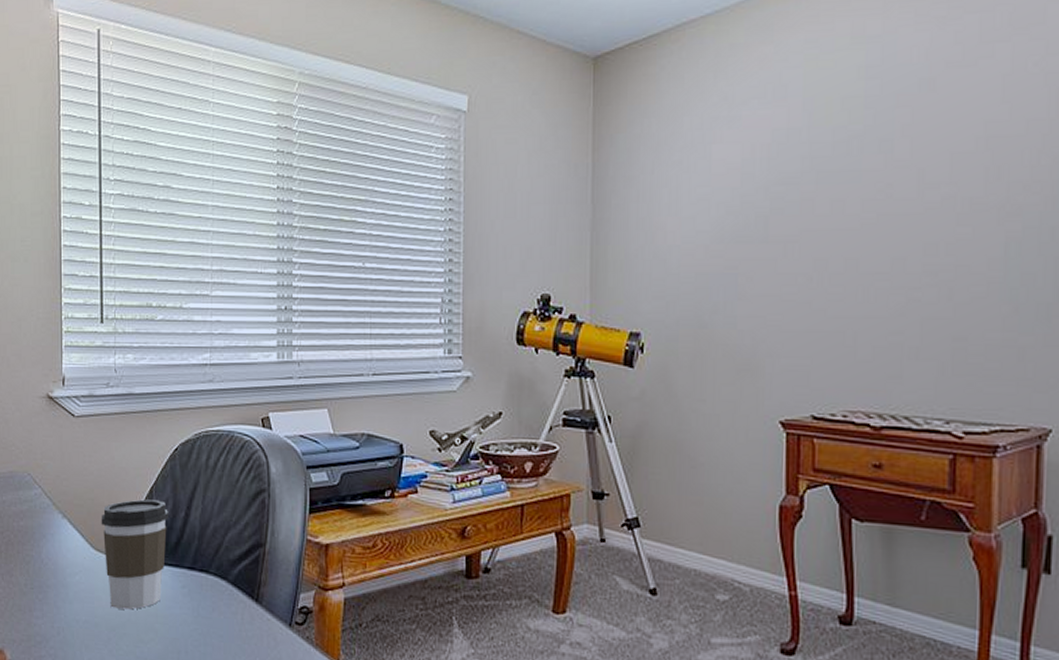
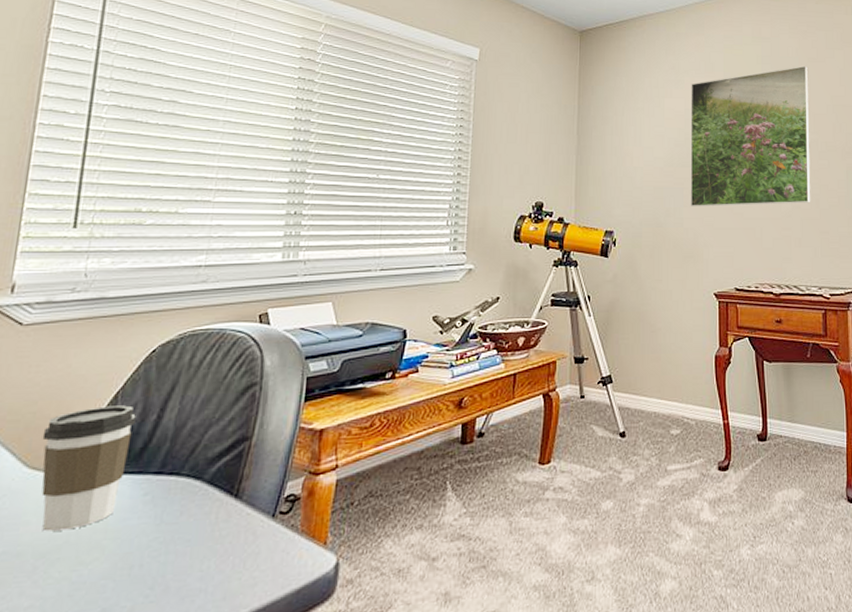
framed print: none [747,75,945,301] -> present [690,65,811,207]

